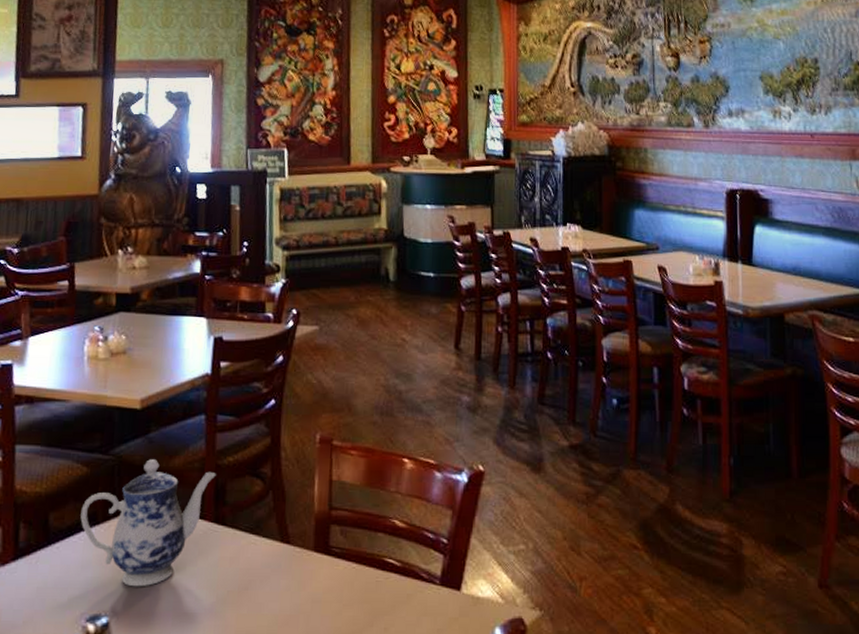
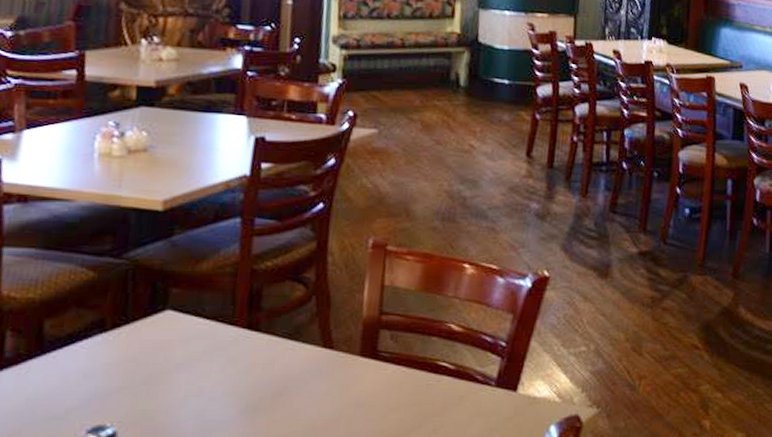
teapot: present [80,459,216,587] -> none [83,263,251,396]

